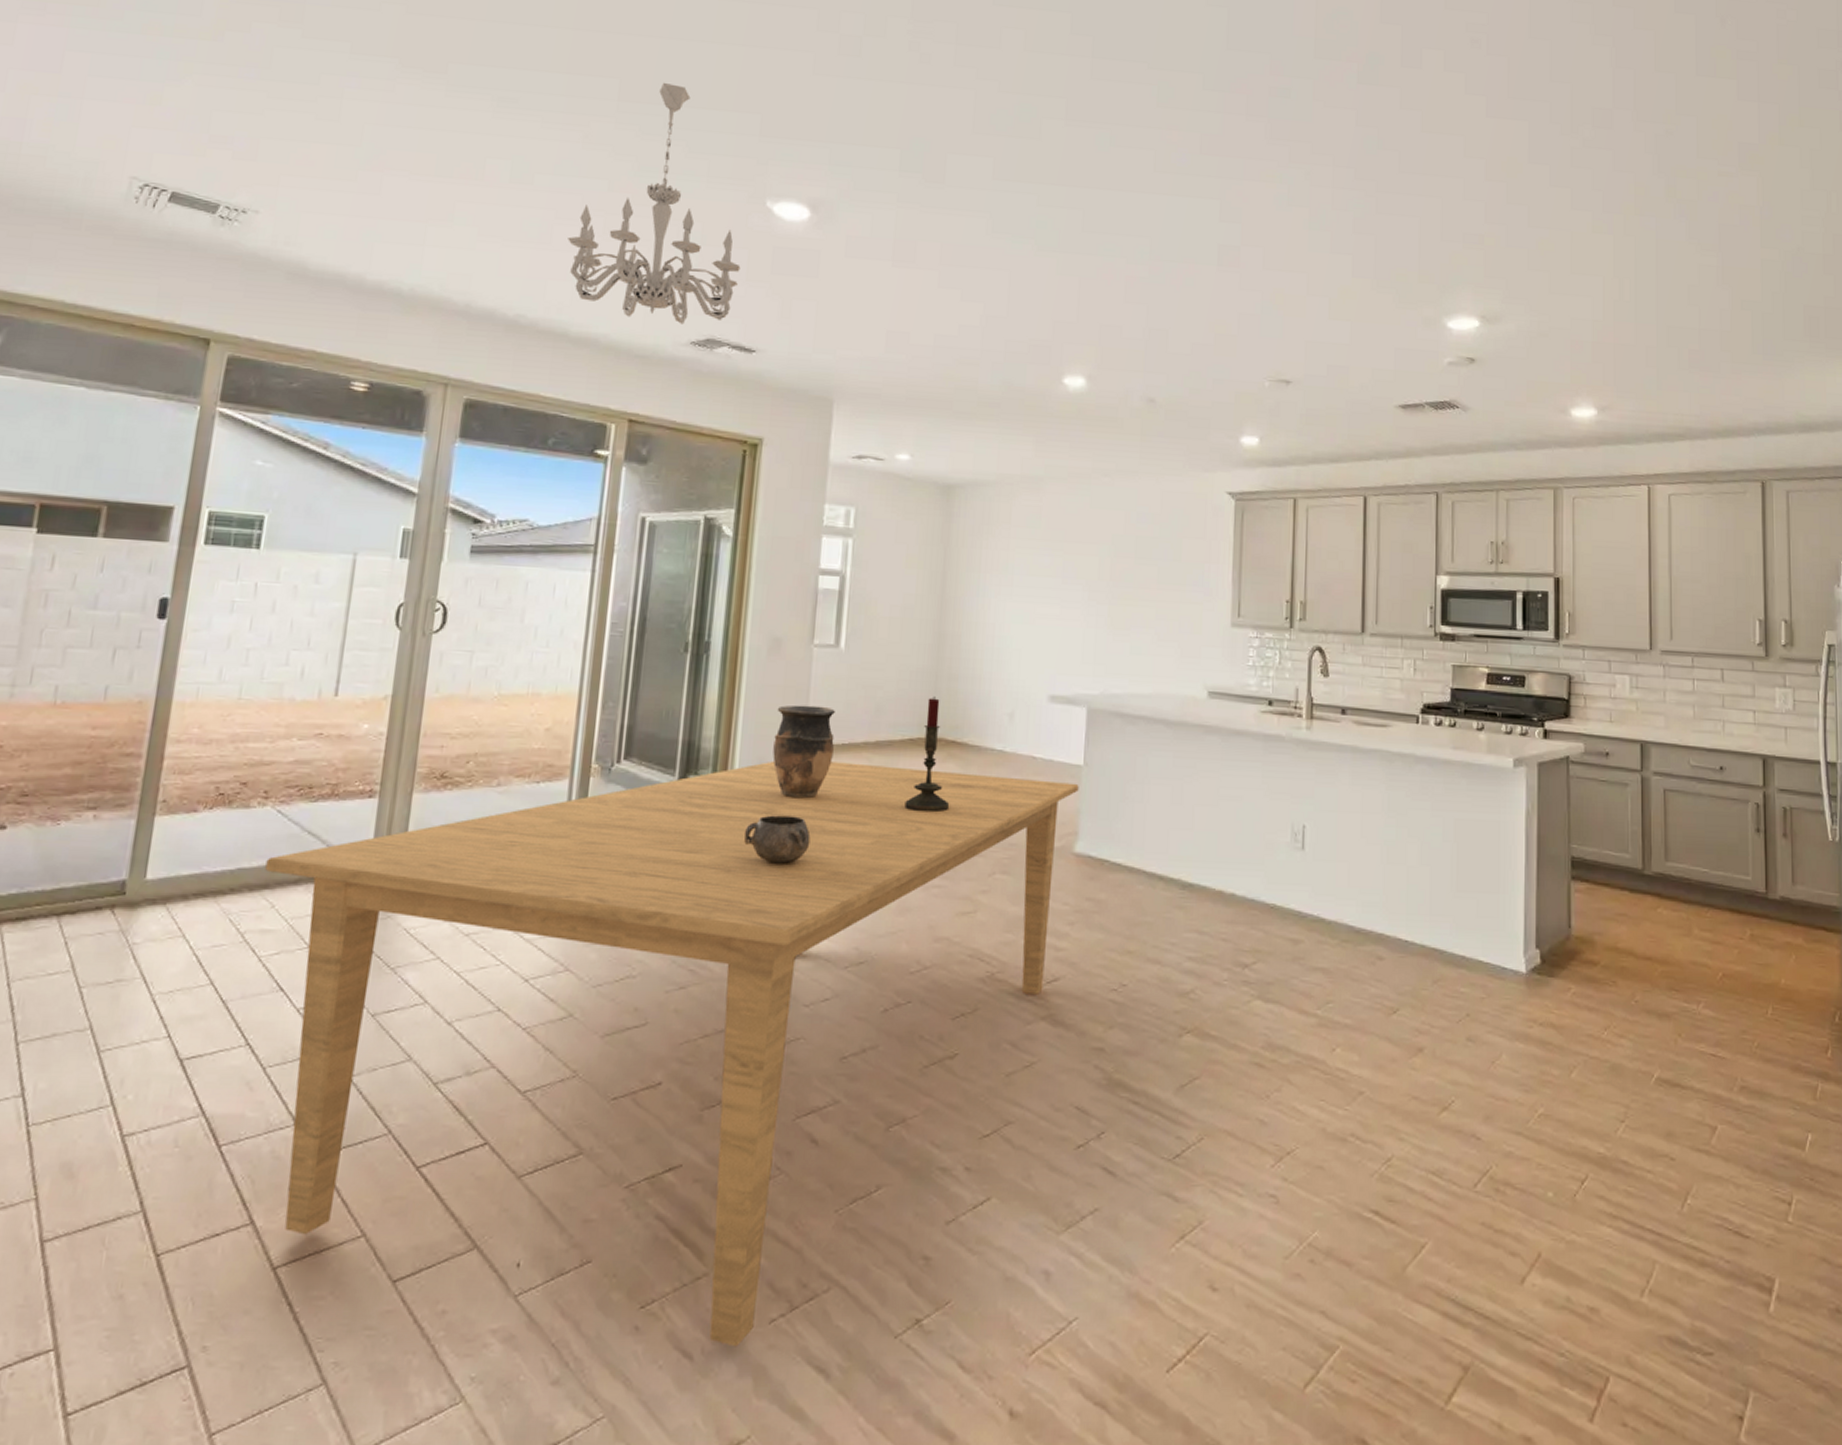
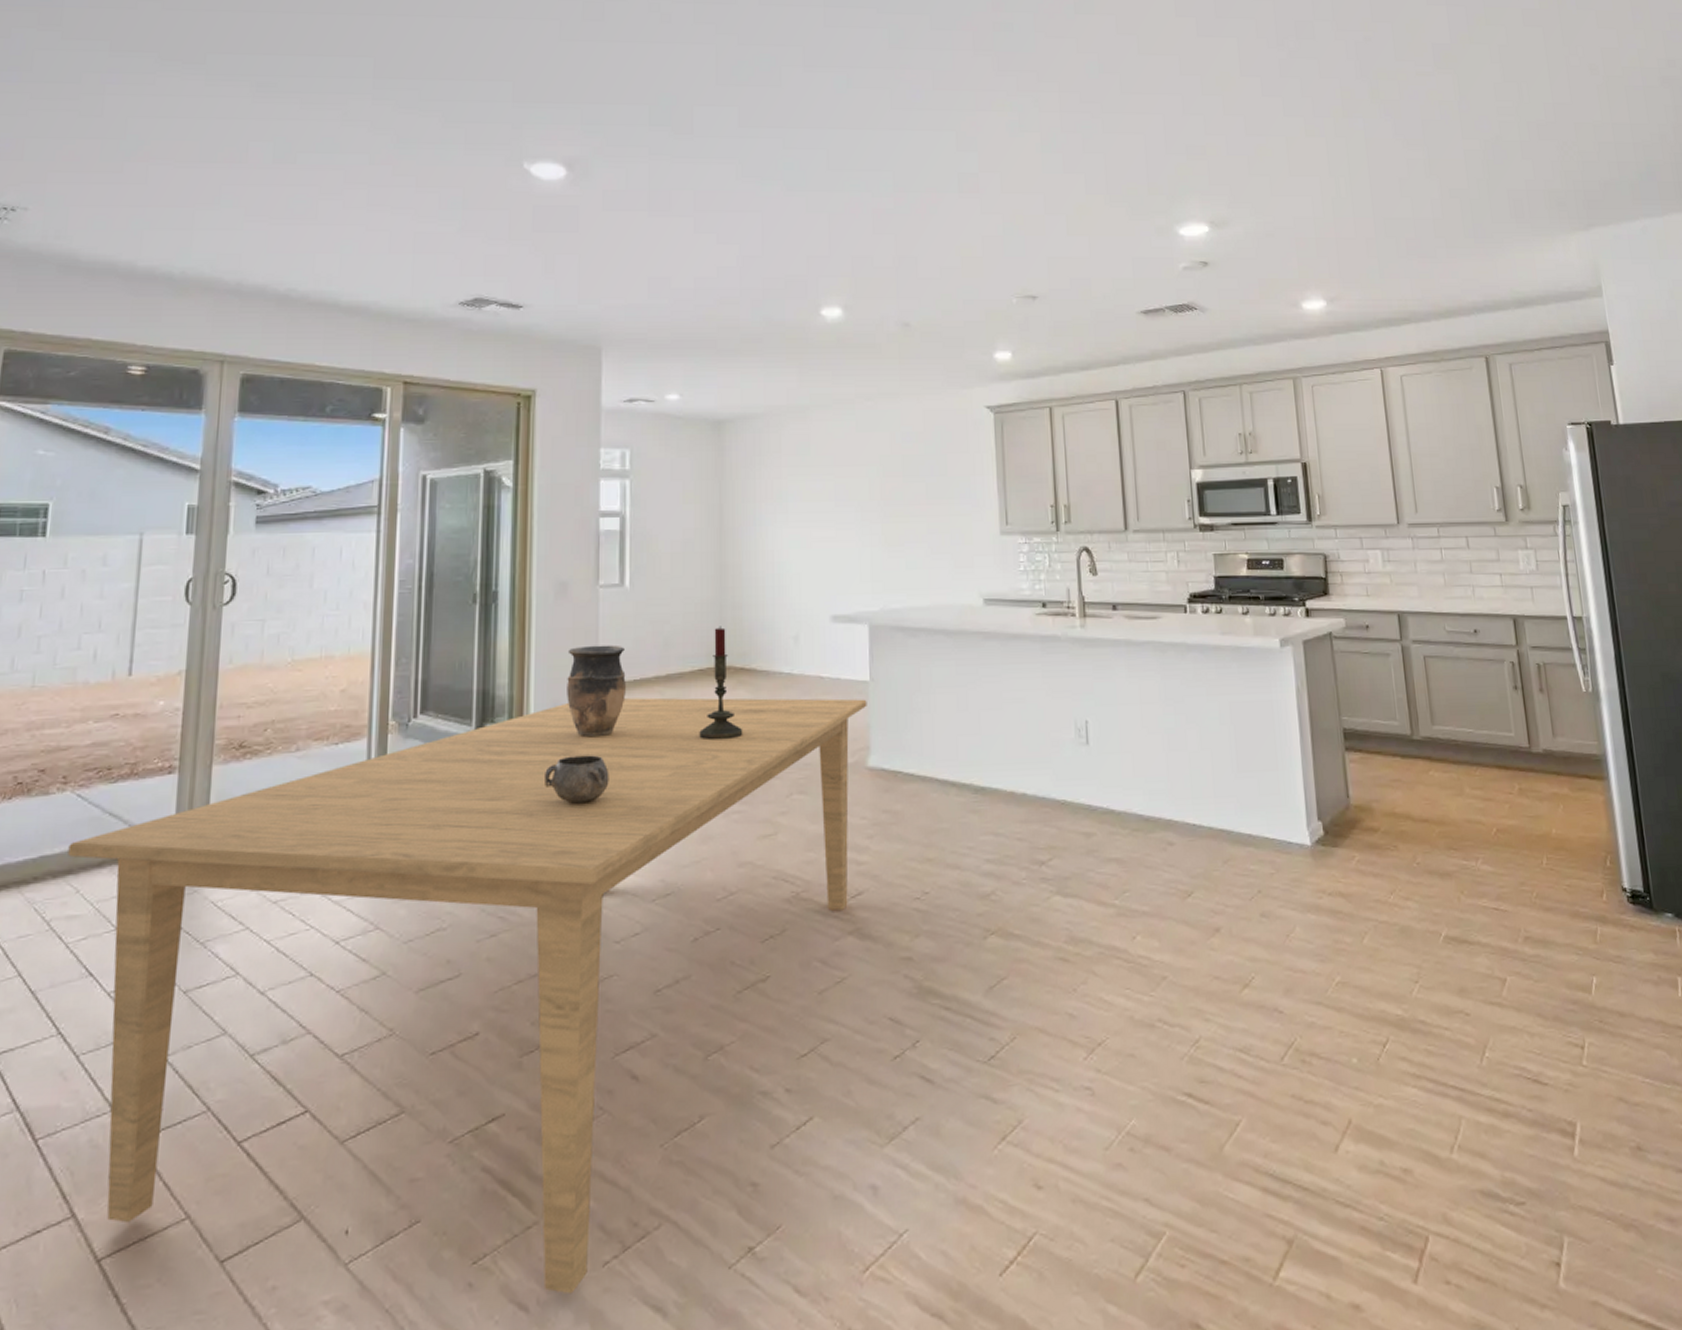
chandelier: present [568,82,741,325] -> none [333,57,503,286]

